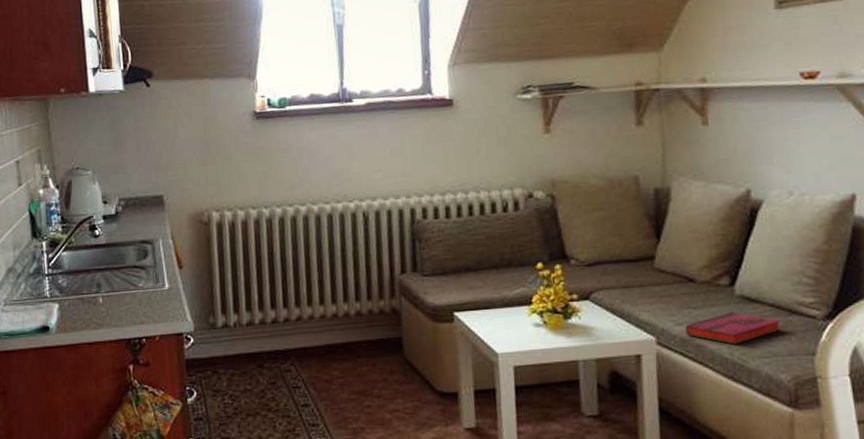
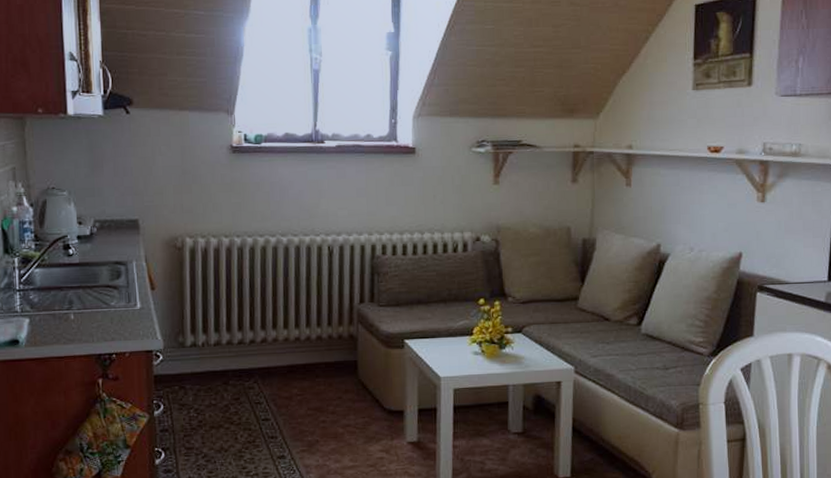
hardback book: present [685,312,782,345] -> none [599,348,675,375]

